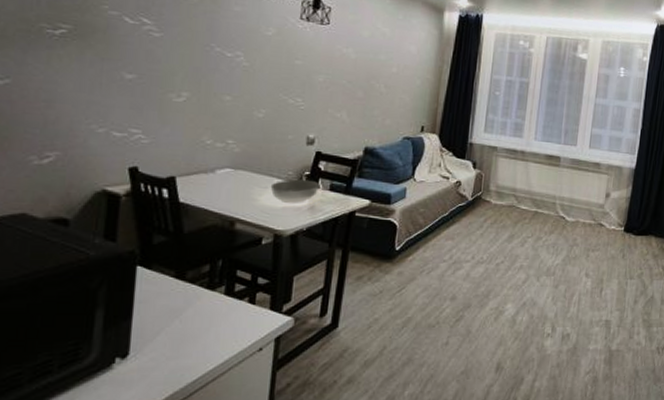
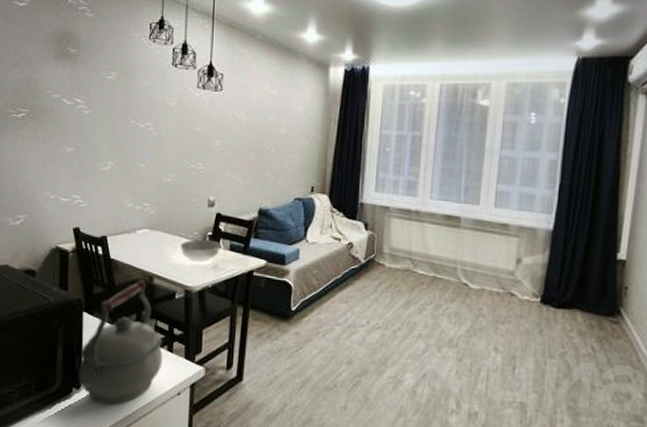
kettle: none [124,226,242,373] -> present [77,280,163,405]

